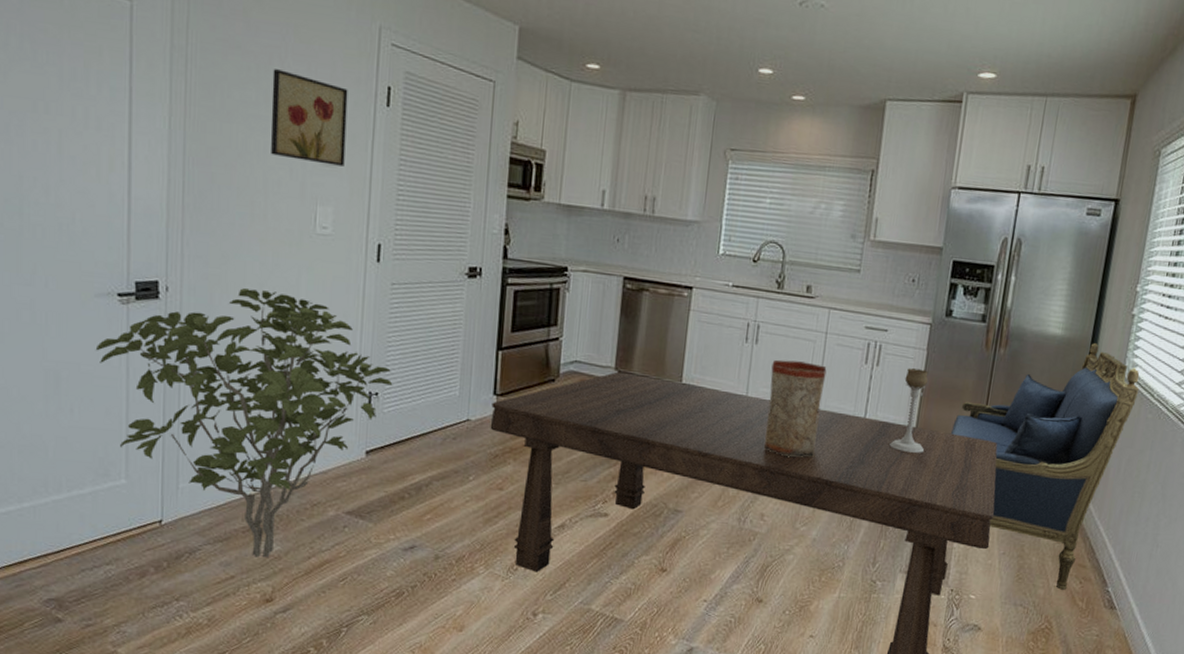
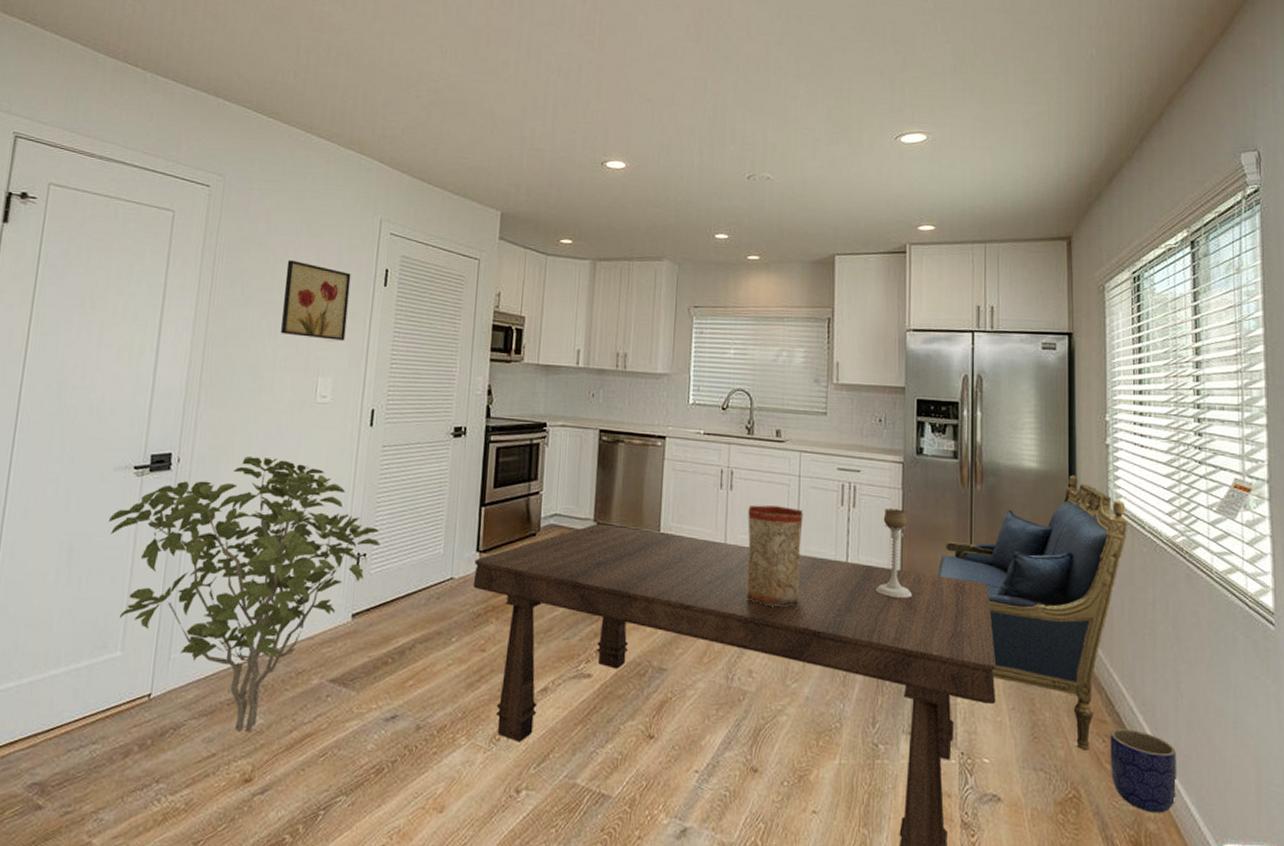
planter: none [1082,572,1143,642] -> present [1110,728,1178,813]

